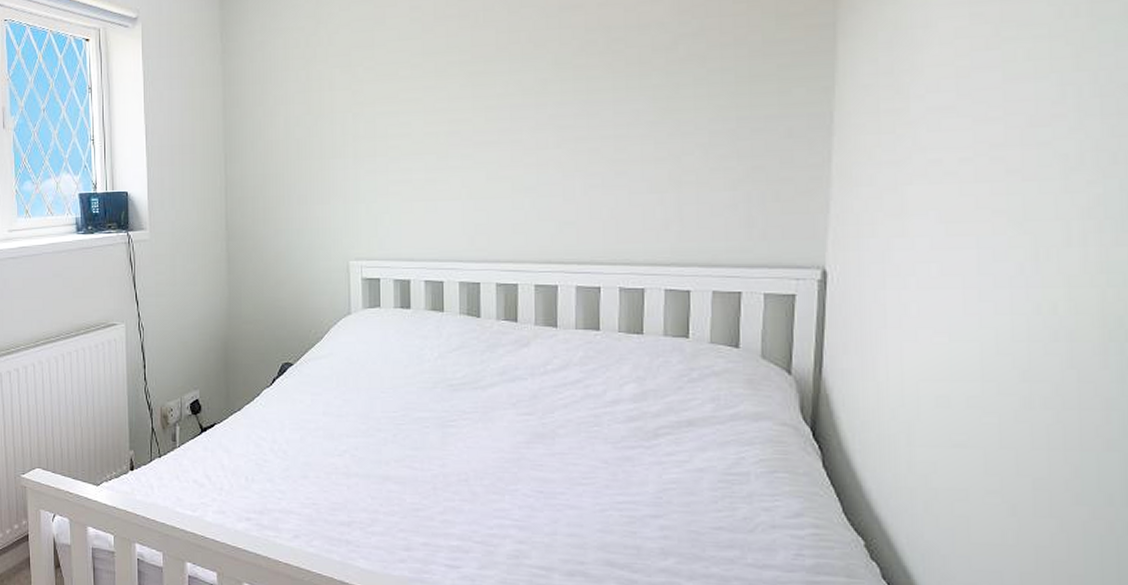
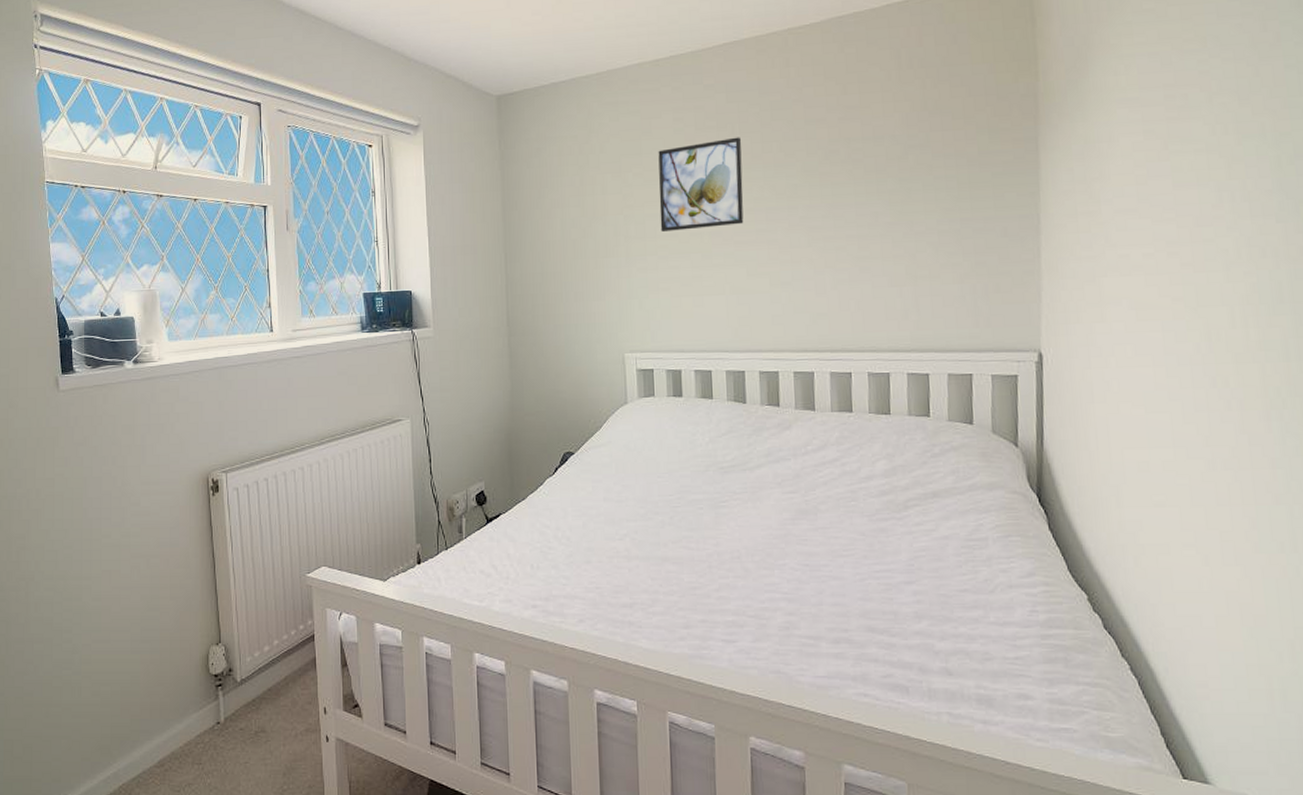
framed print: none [391,26,486,132] -> present [658,137,744,233]

